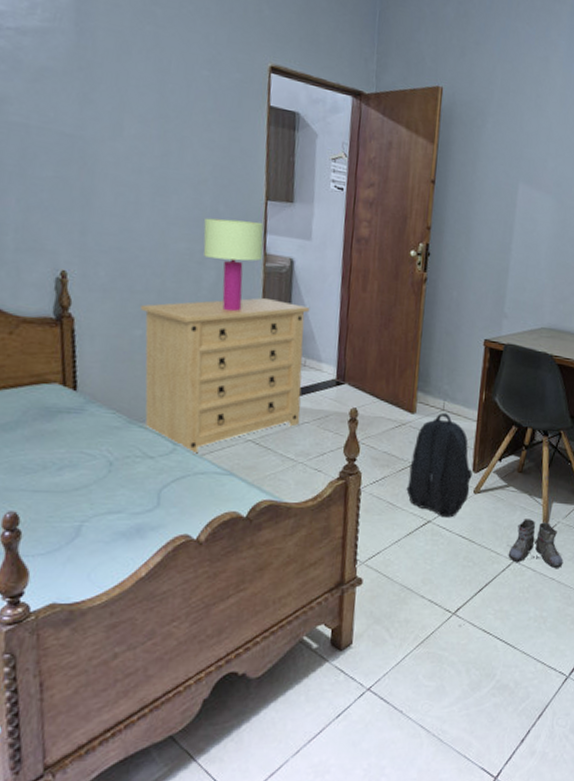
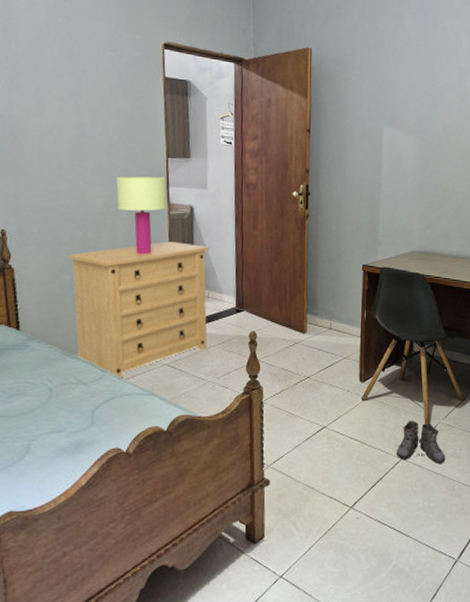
backpack: present [406,412,473,518] -> none [303,331,360,423]

